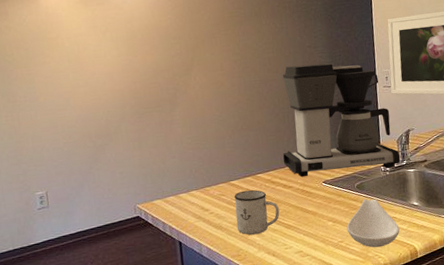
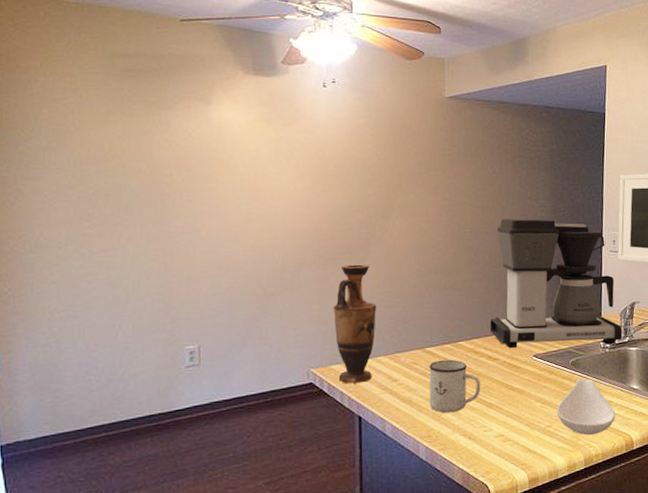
vase: none [150,115,187,215] -> present [333,264,377,384]

